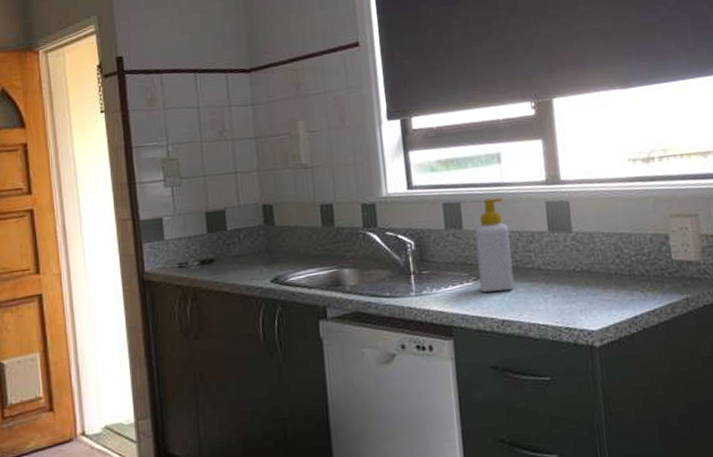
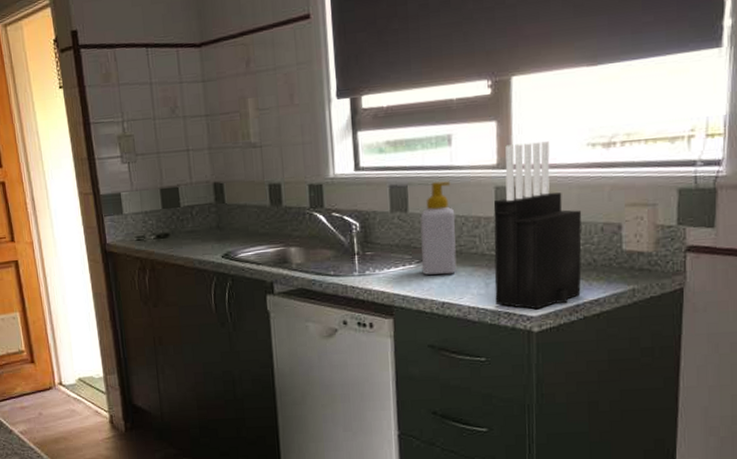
knife block: none [546,157,638,324] -> present [493,141,582,310]

